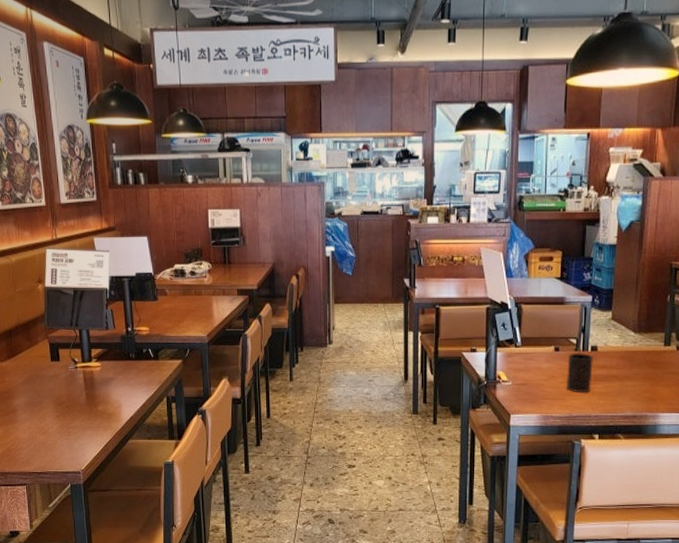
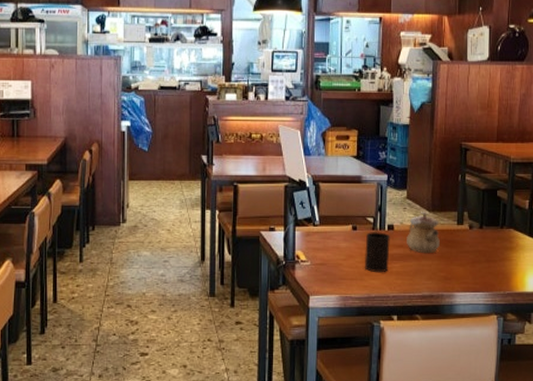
teapot: none [610,332,646,375] -> present [407,210,440,254]

